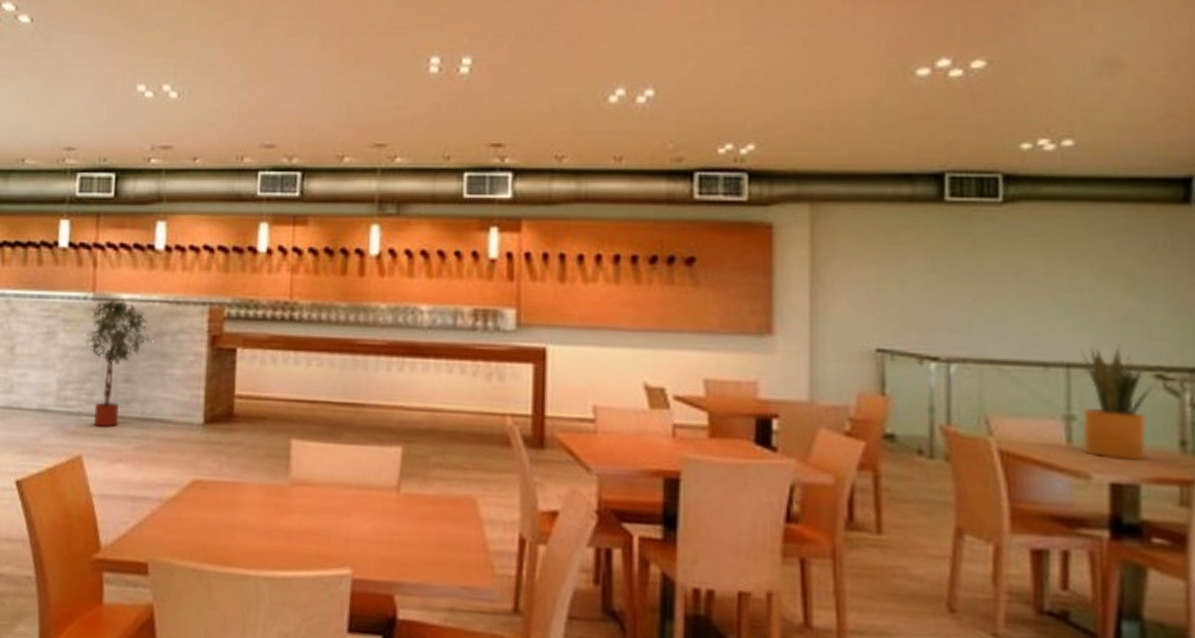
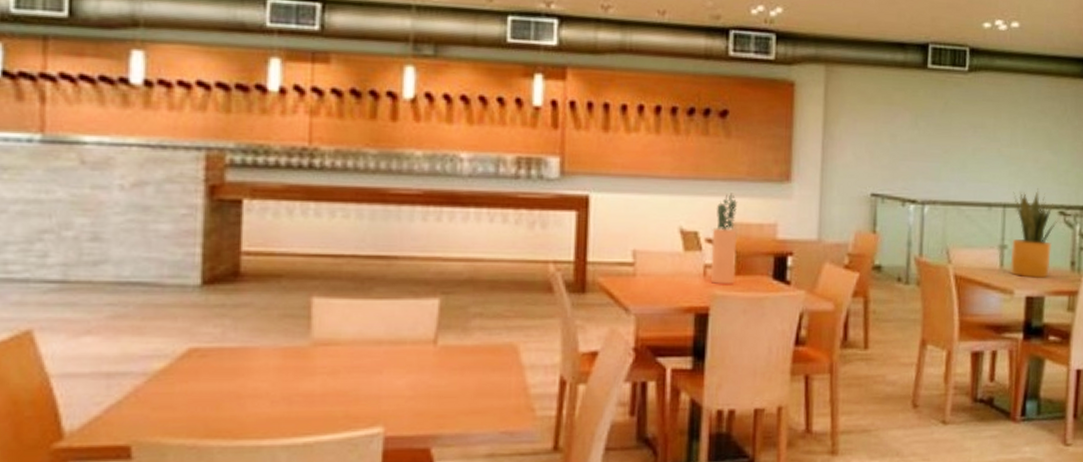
potted tree: present [85,299,152,428] -> none [31,142,129,295]
vase: none [680,346,710,449] -> present [710,193,738,285]

